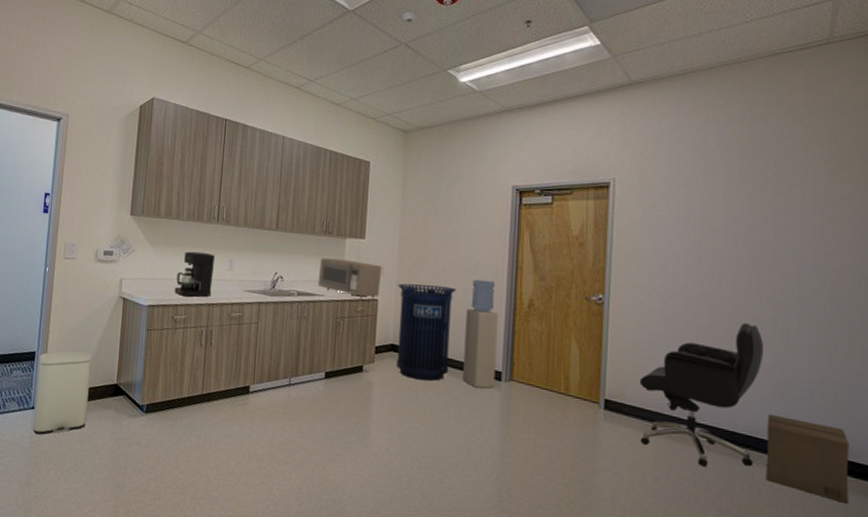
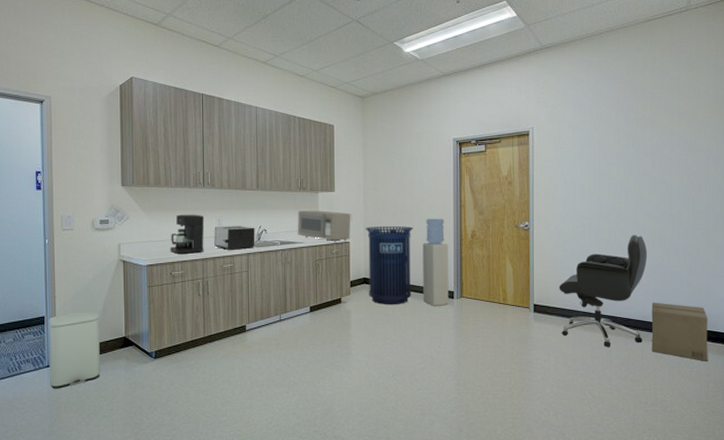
toaster: none [223,268,270,297] -> present [214,226,255,250]

